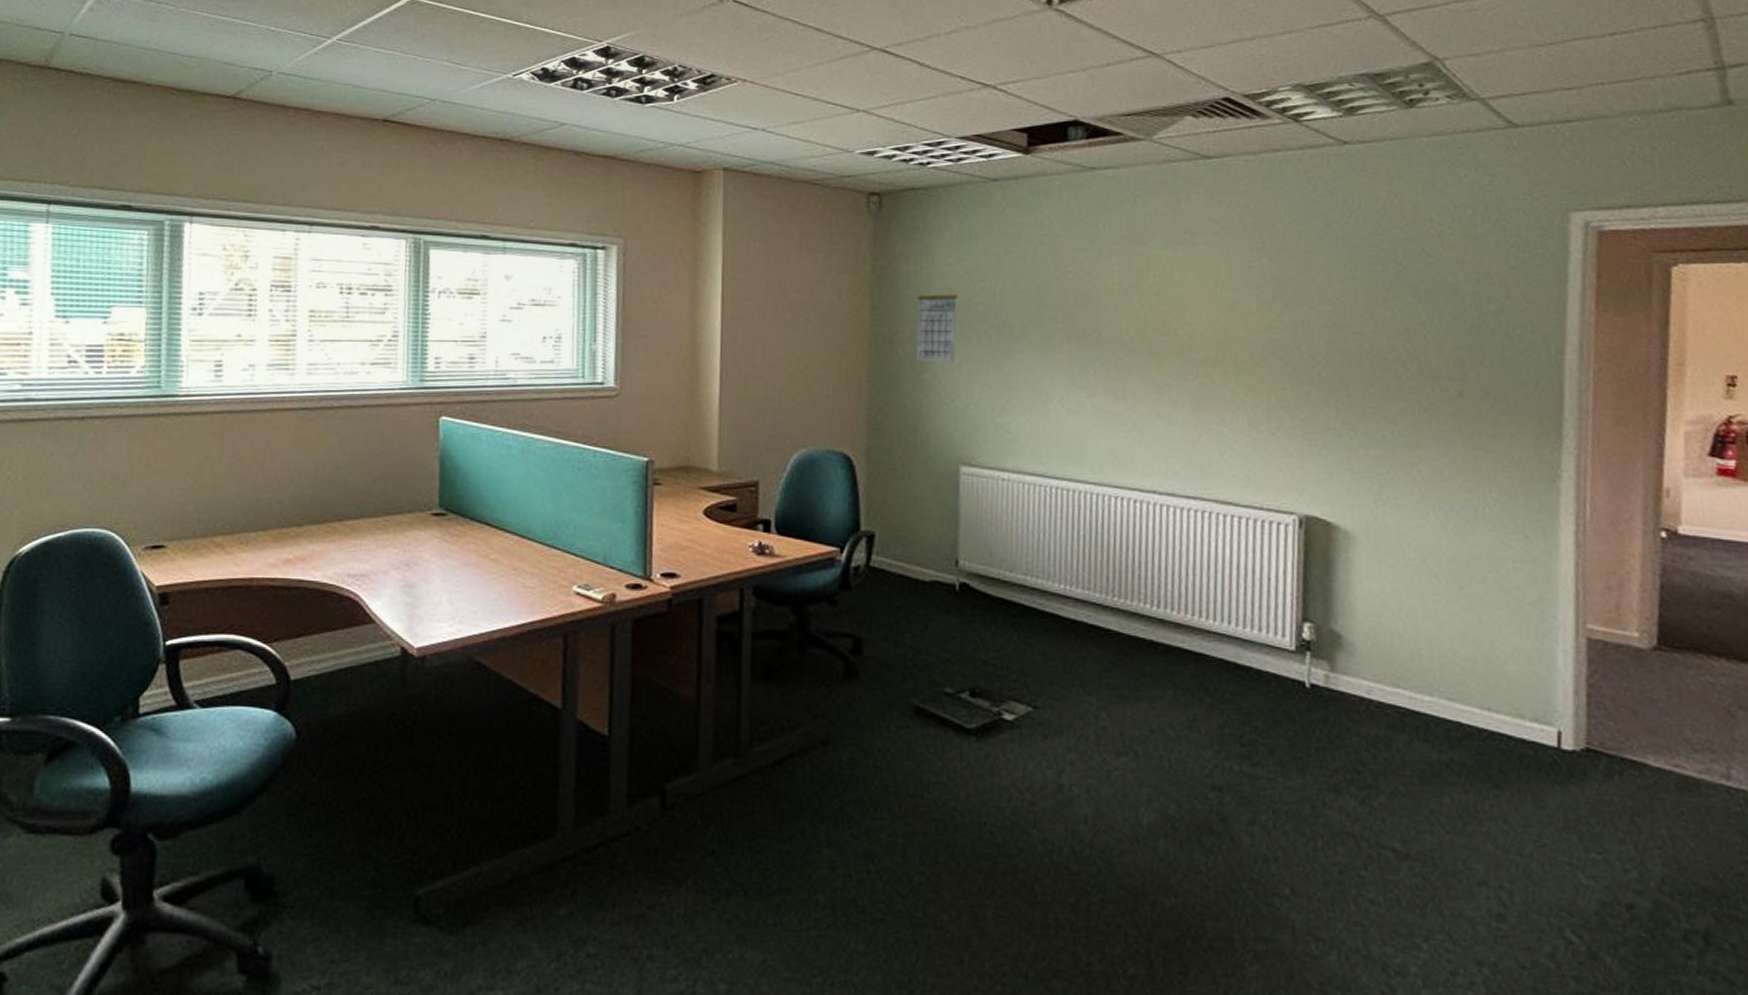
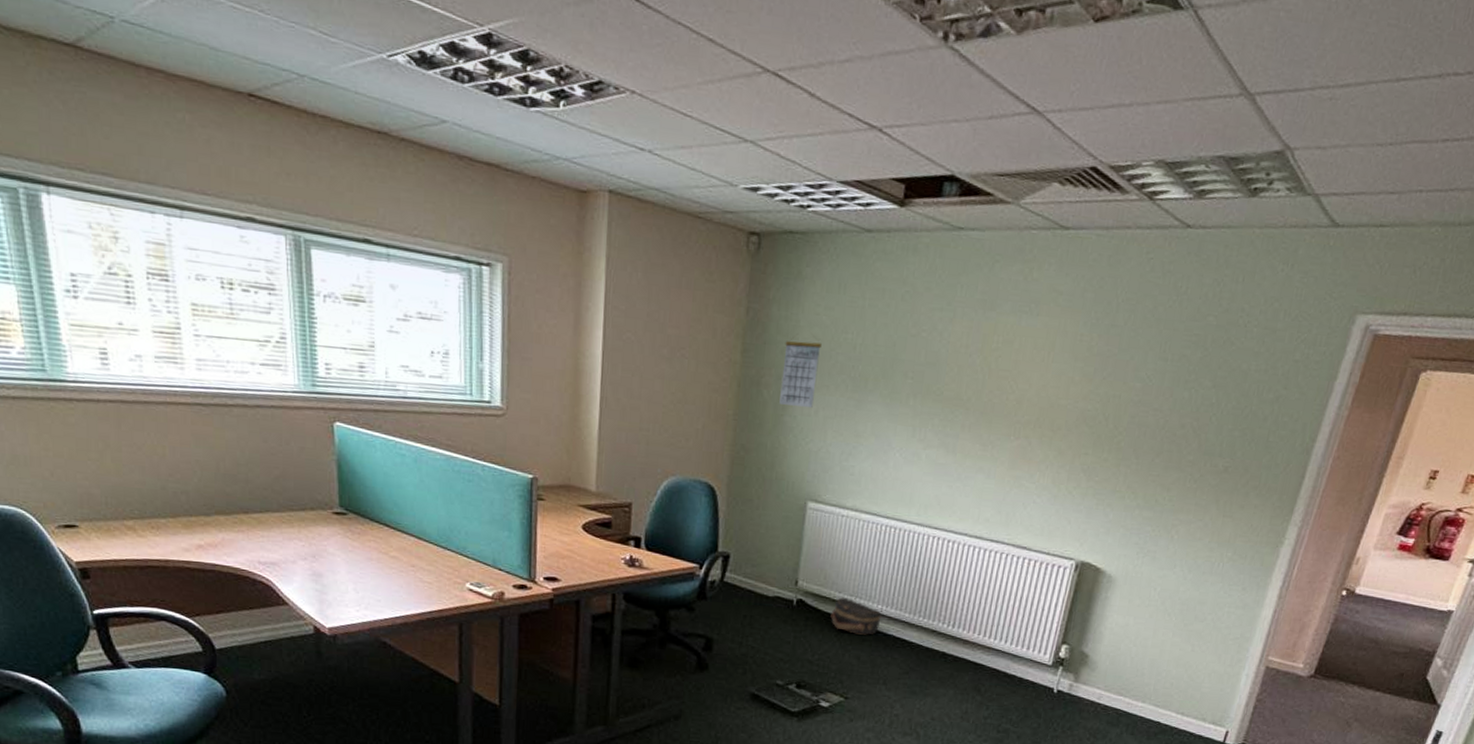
hat box: none [1003,577,1066,623] -> present [830,597,882,635]

